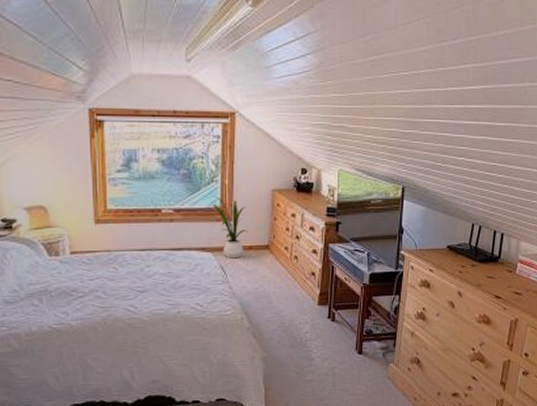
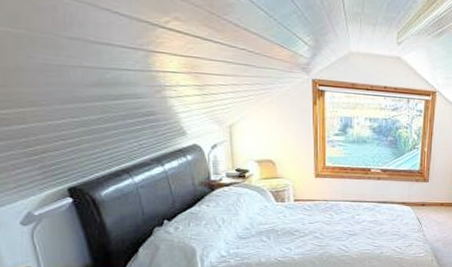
house plant: present [212,196,248,259] -> none [413,161,441,212]

